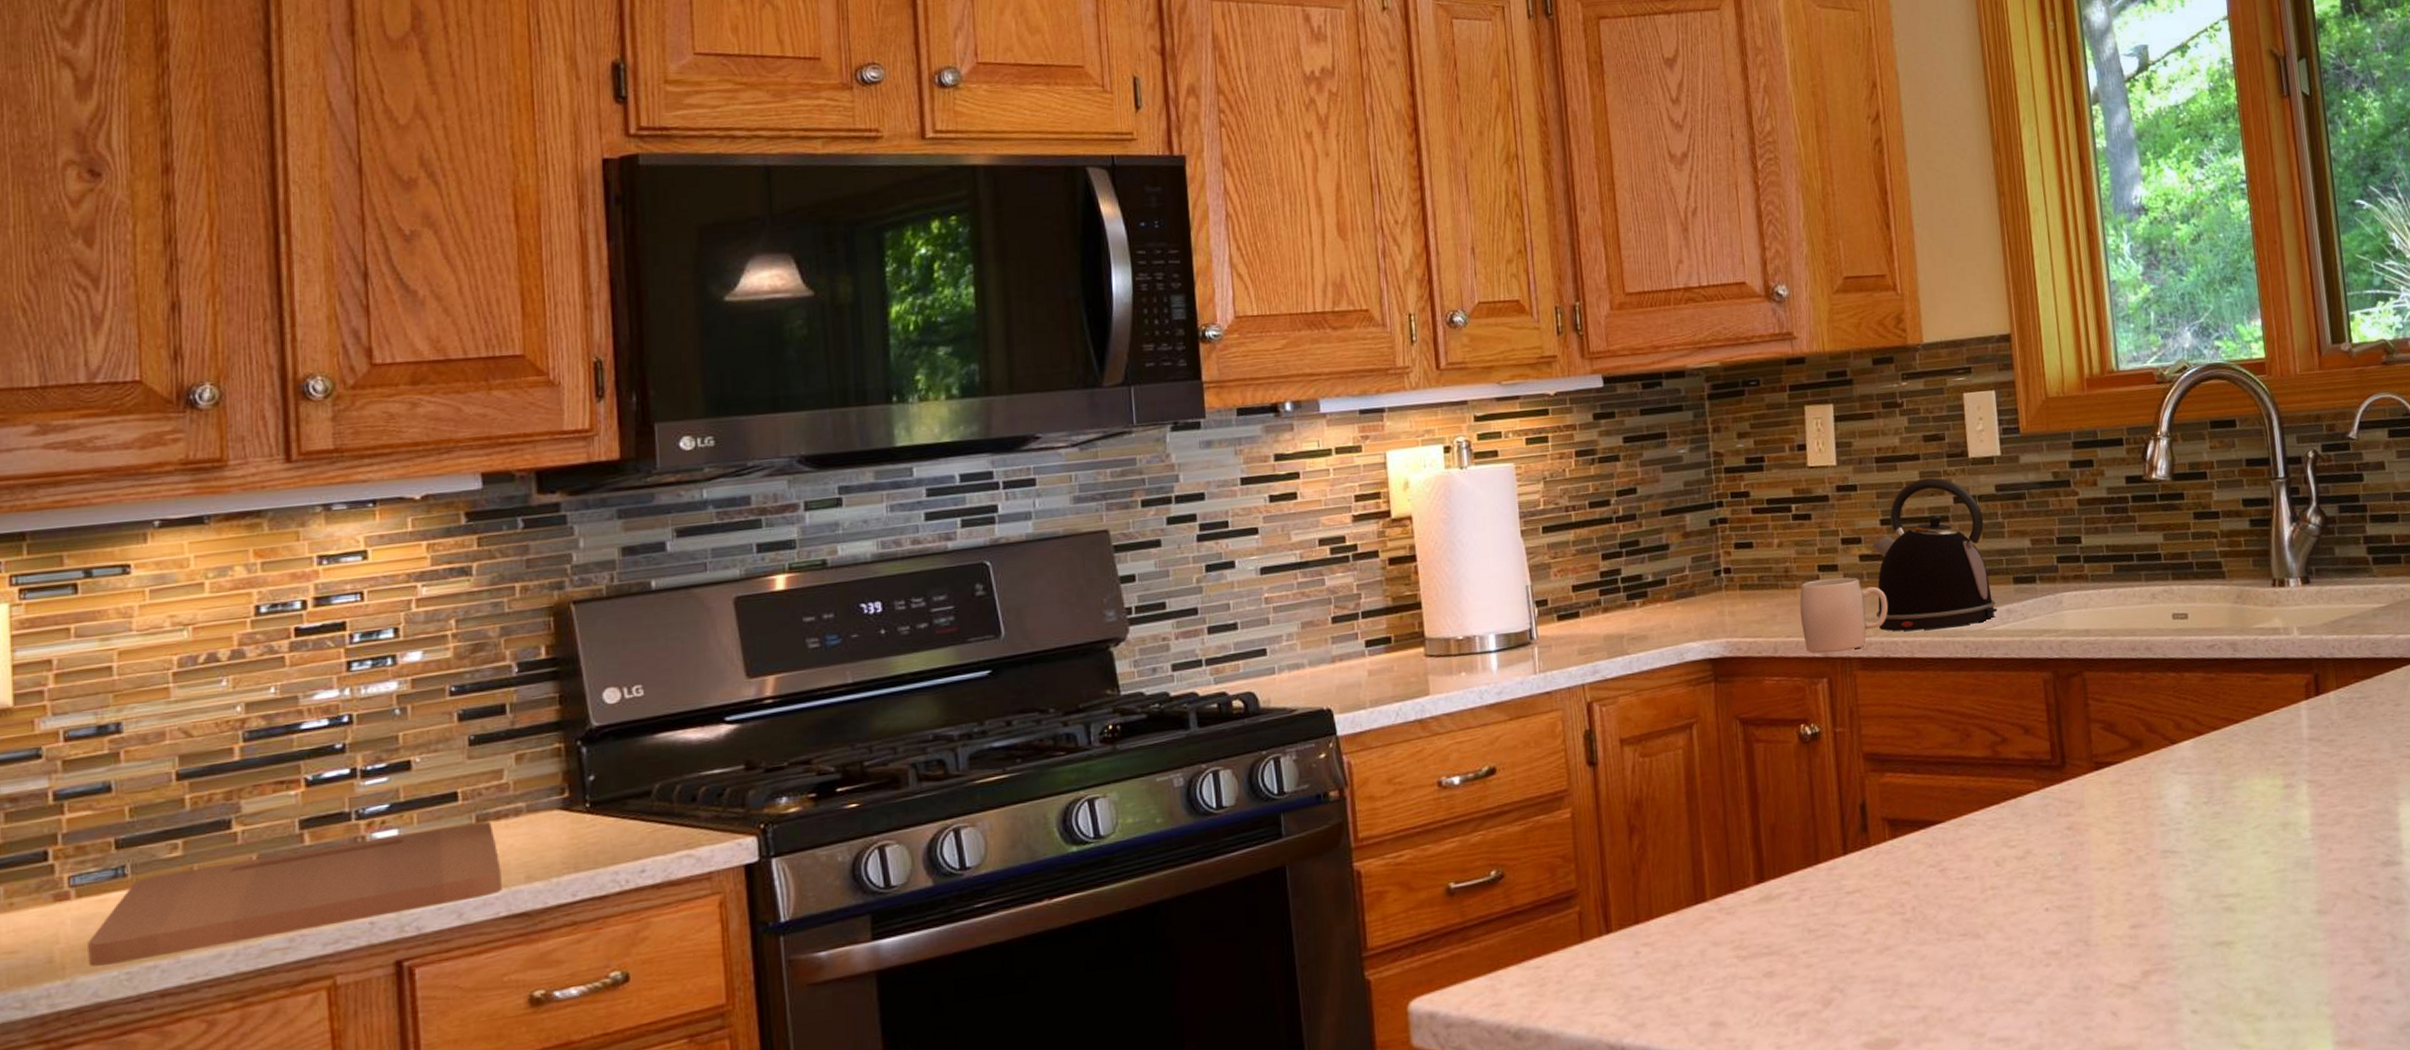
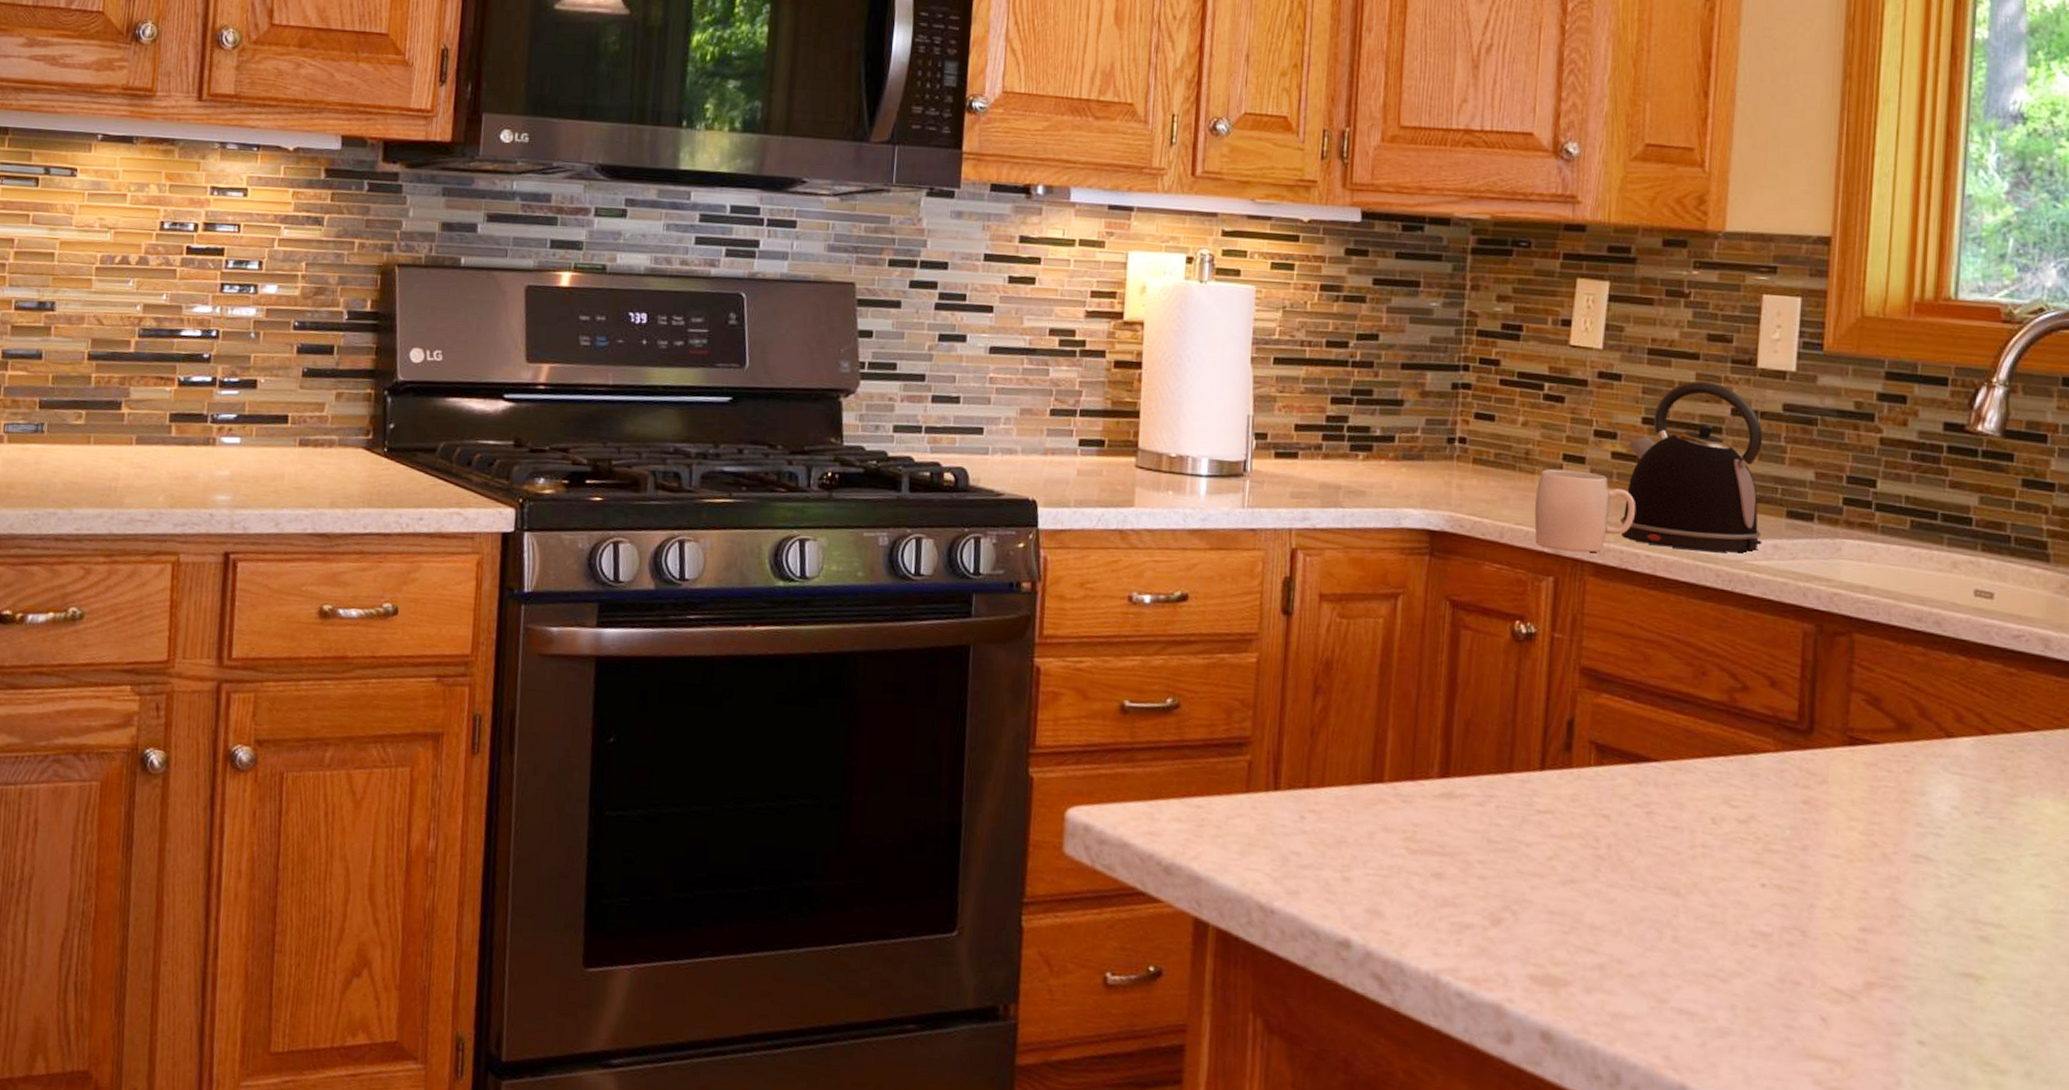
cutting board: present [88,821,502,967] -> none [9,436,313,513]

